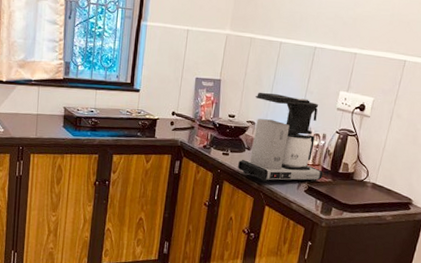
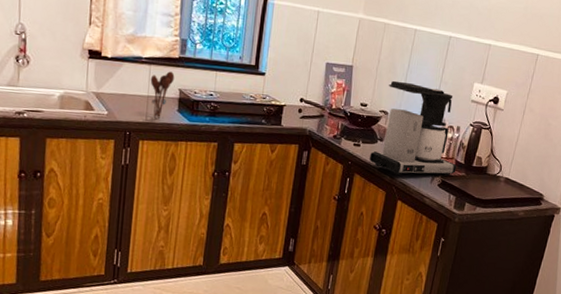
utensil holder: none [39,91,60,134] -> present [150,71,175,118]

